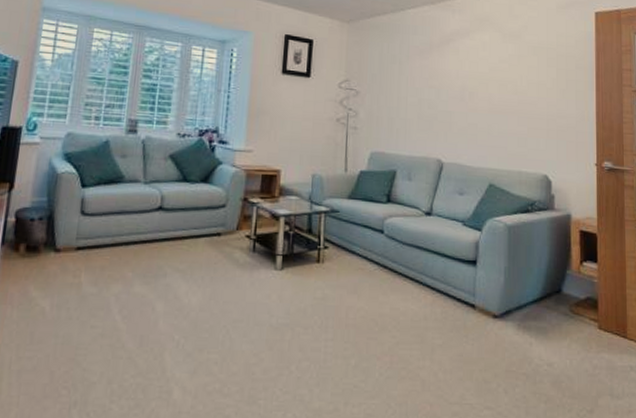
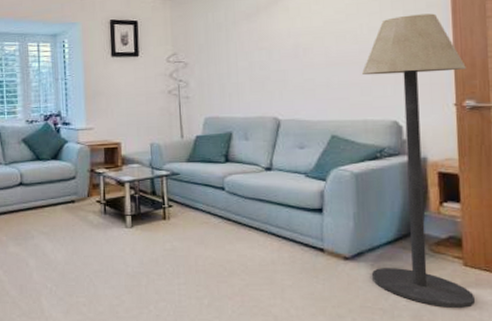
floor lamp: none [518,73,608,375] -> present [362,13,476,309]

